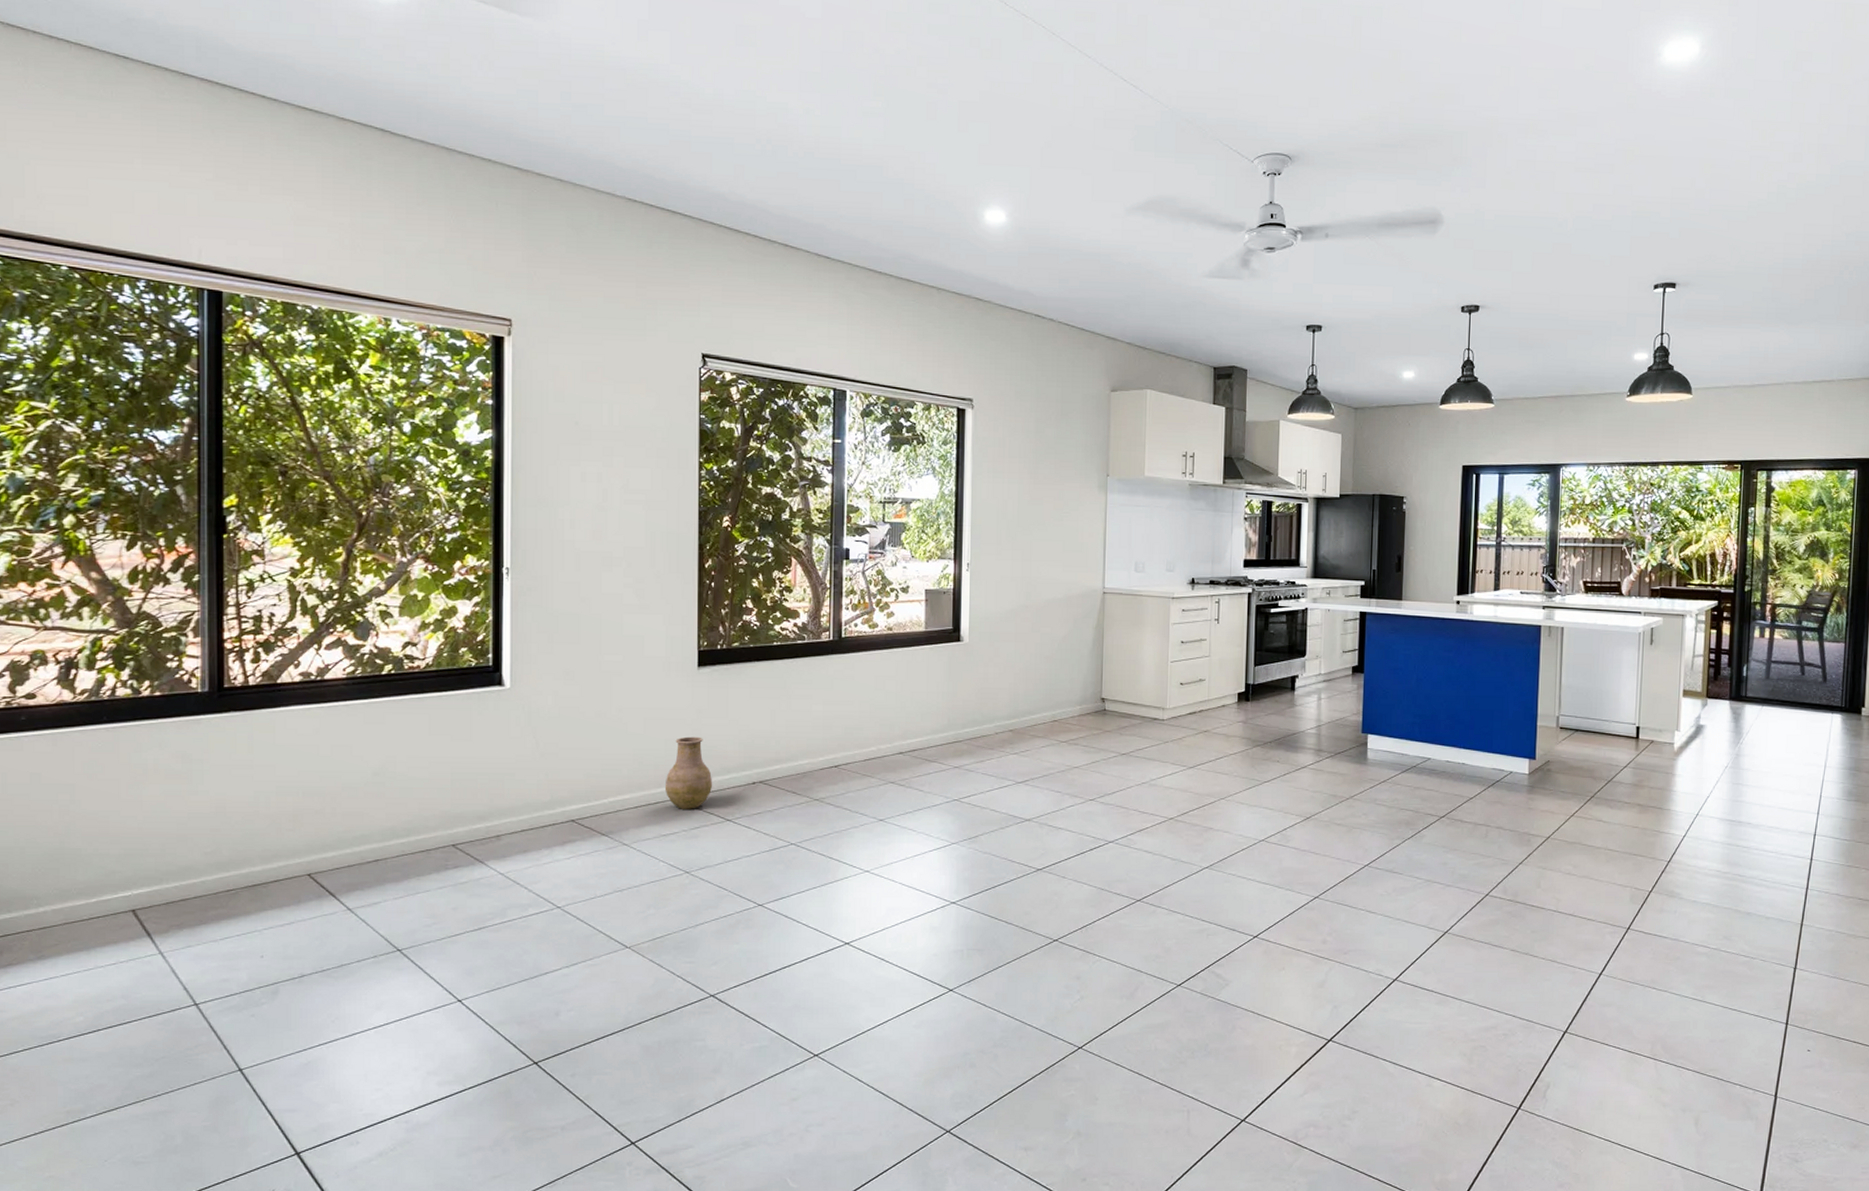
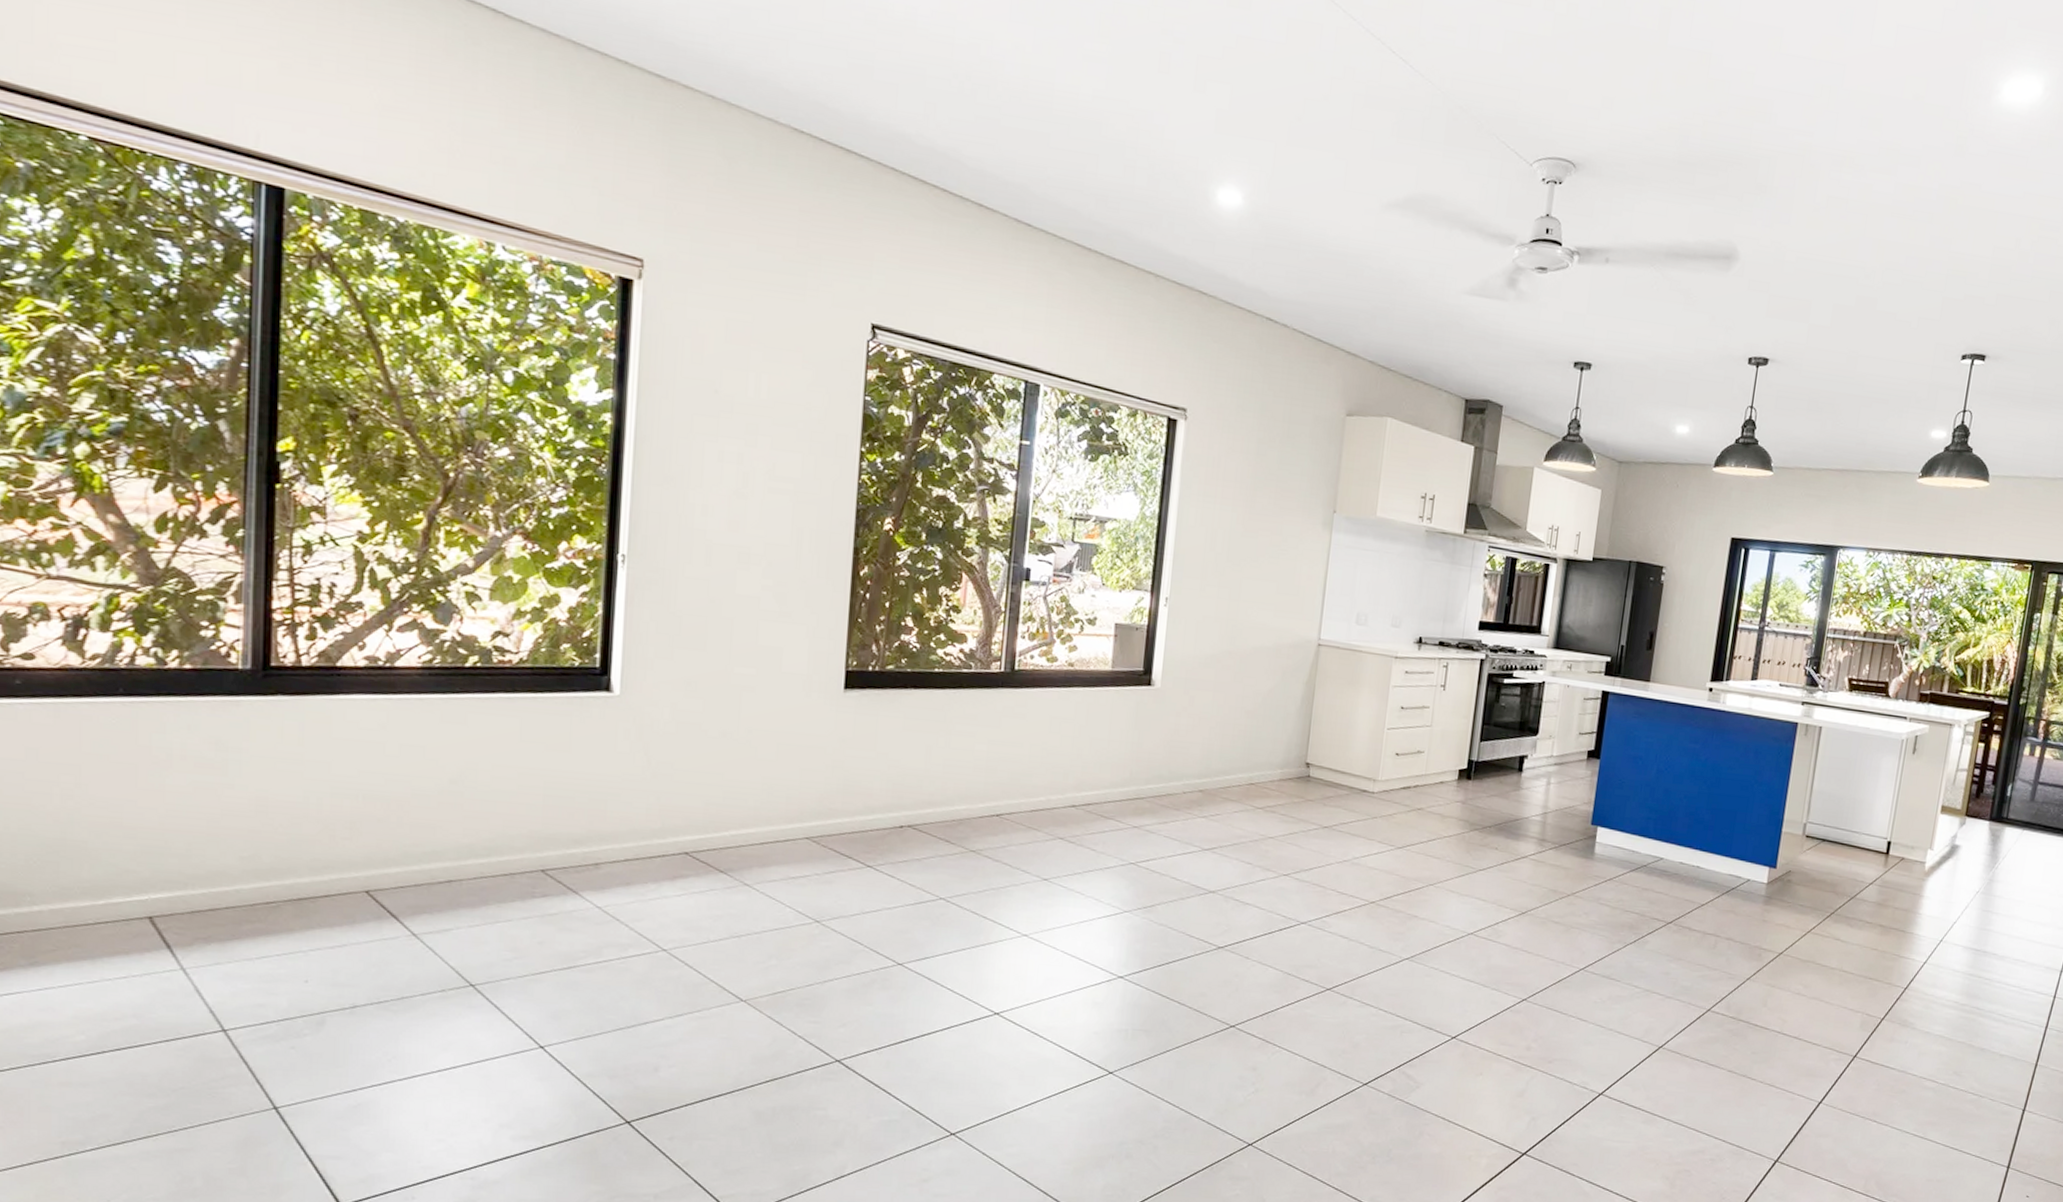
vase: present [664,736,713,809] -> none [796,767,854,851]

